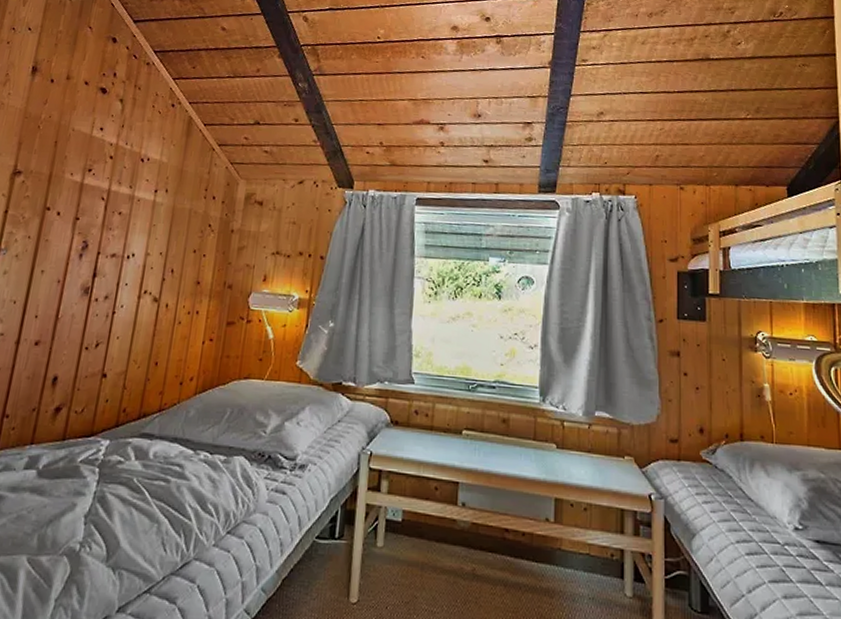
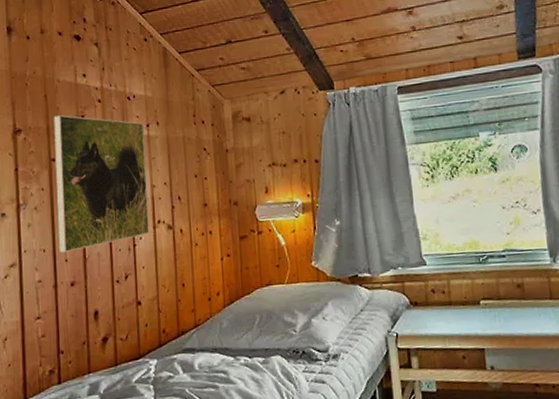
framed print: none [30,163,153,309] -> present [53,114,150,253]

